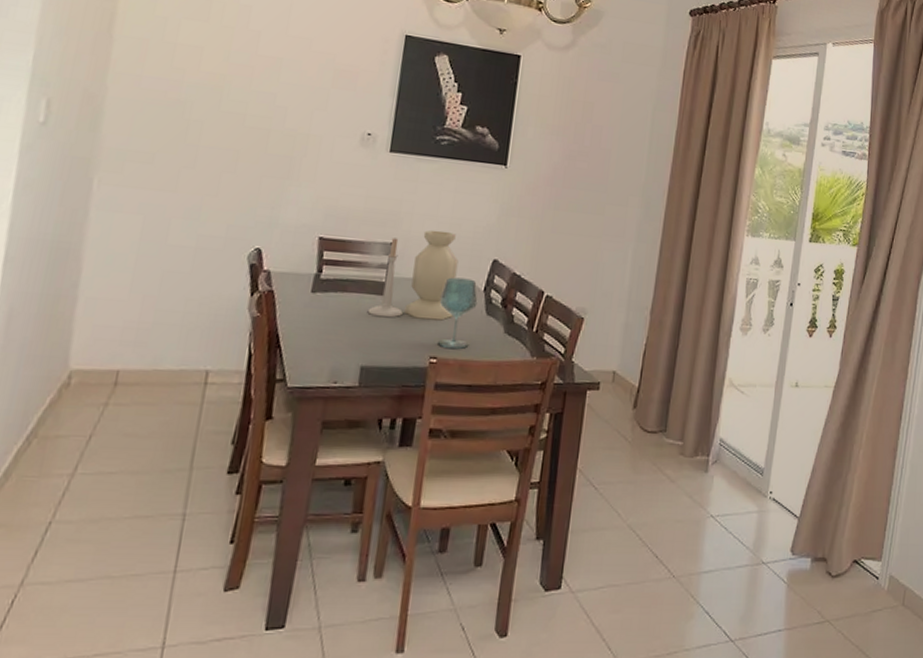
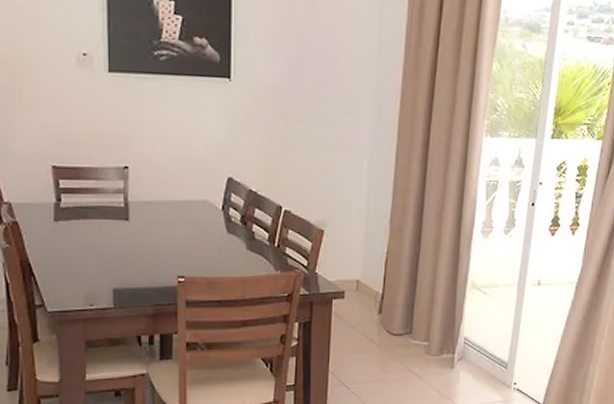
candlestick: present [367,238,404,318] -> none [111,162,147,242]
vase: present [404,230,459,321] -> none [147,151,196,241]
wine glass: present [438,277,478,350] -> none [179,198,217,268]

